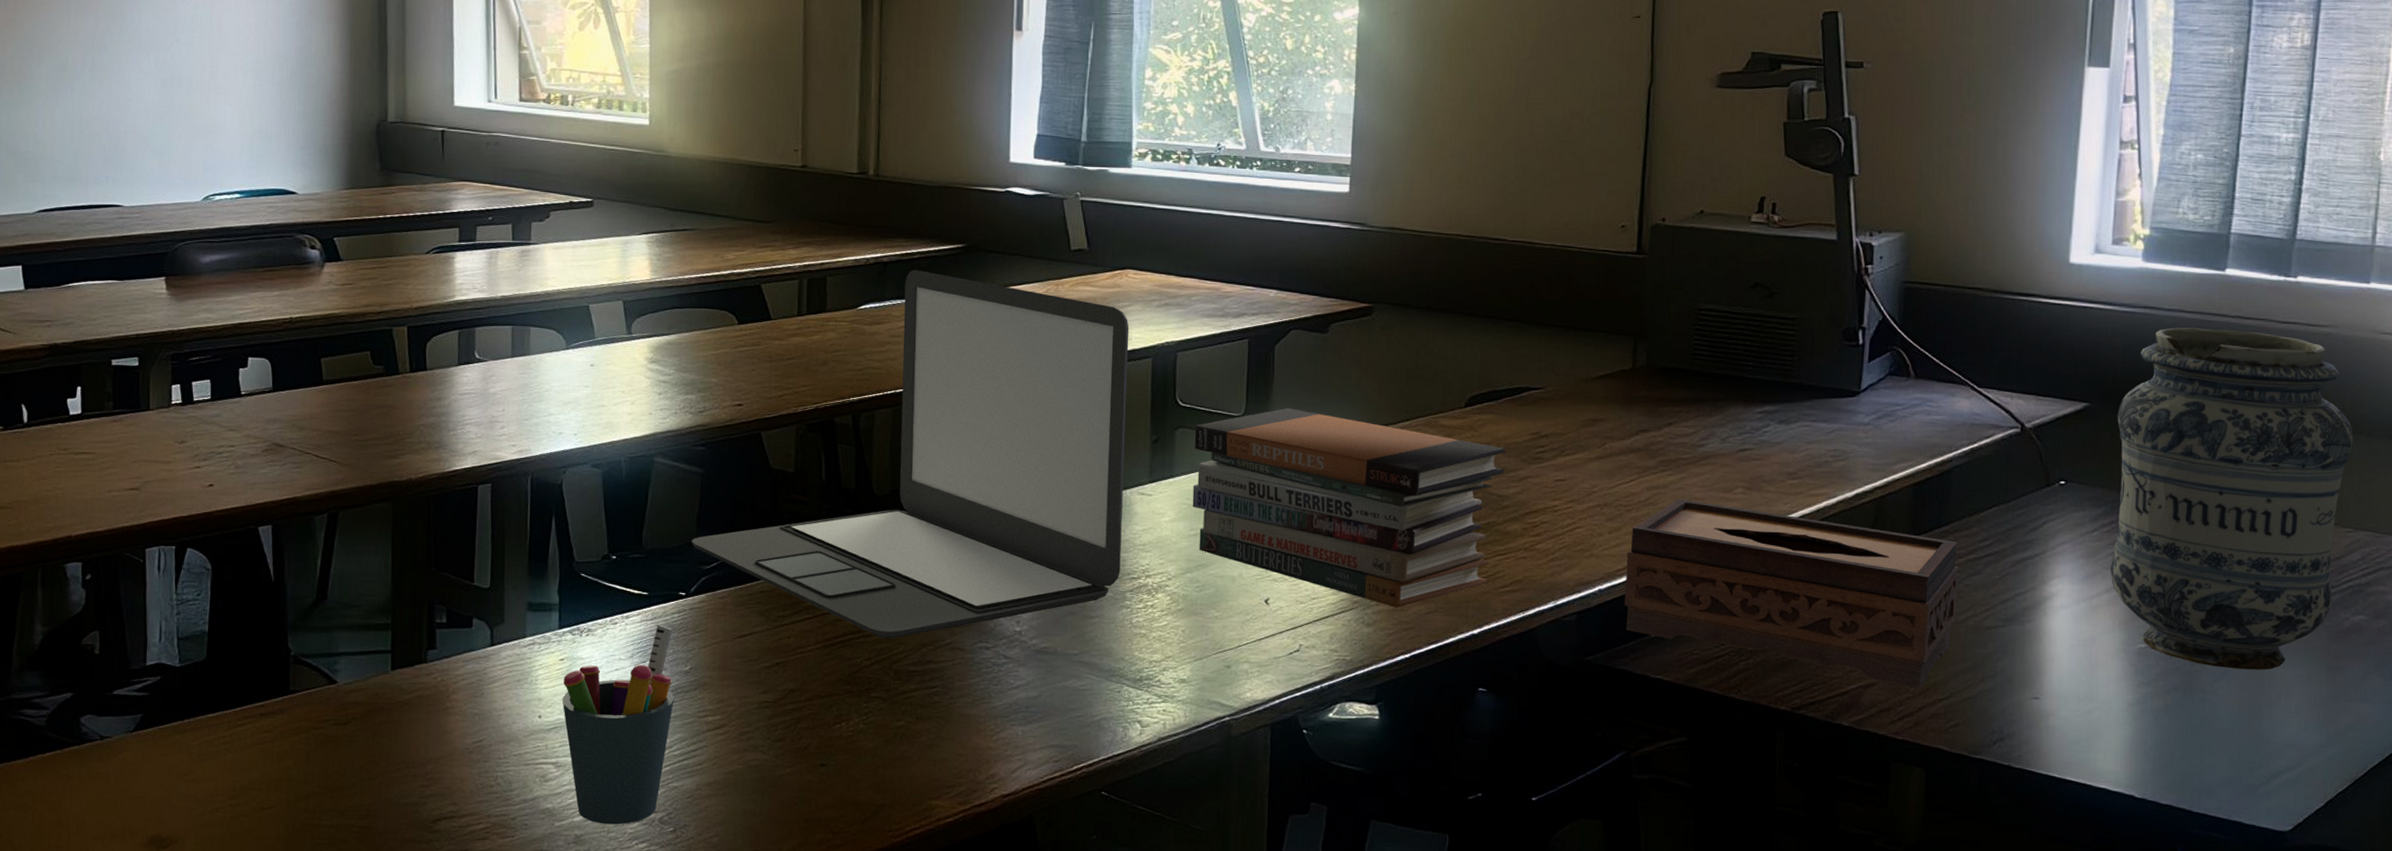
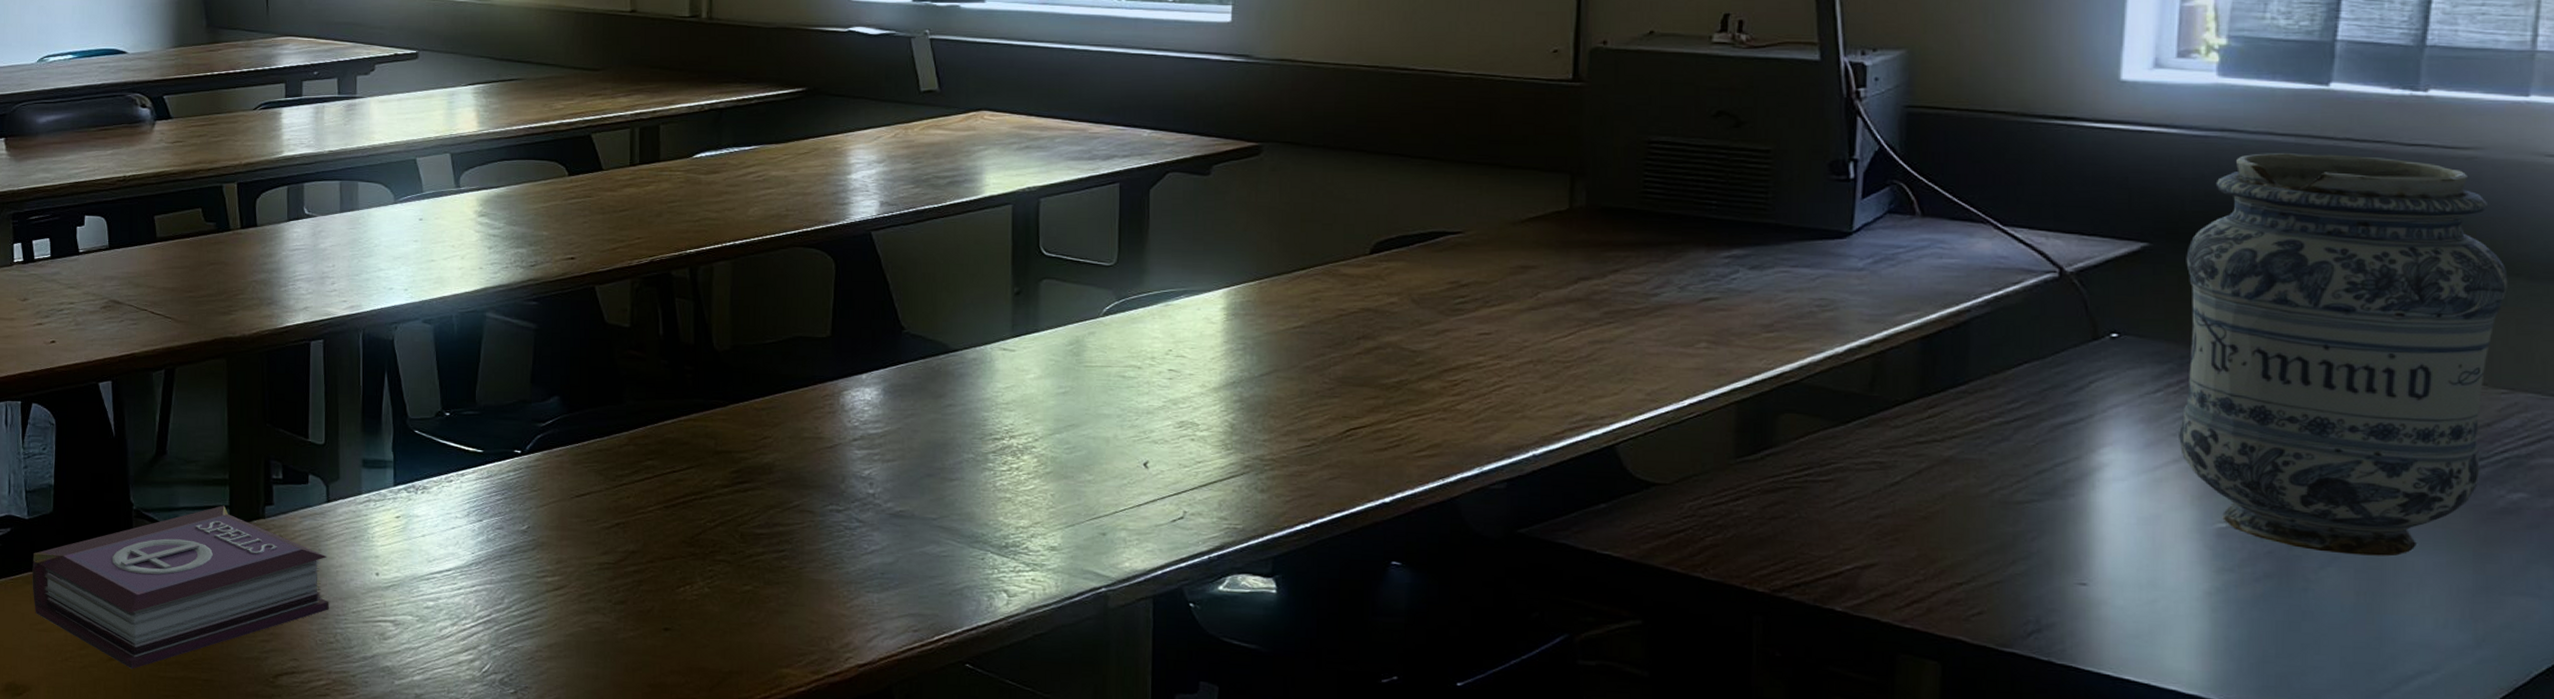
book: none [182,650,491,819] -> present [32,505,329,670]
pen holder: present [562,624,674,825] -> none [399,482,512,685]
laptop: present [691,269,1129,639] -> none [526,115,986,500]
book stack: present [1192,408,1505,608] -> none [1060,257,1418,473]
tissue box: present [1624,498,1959,689] -> none [1563,354,1981,572]

